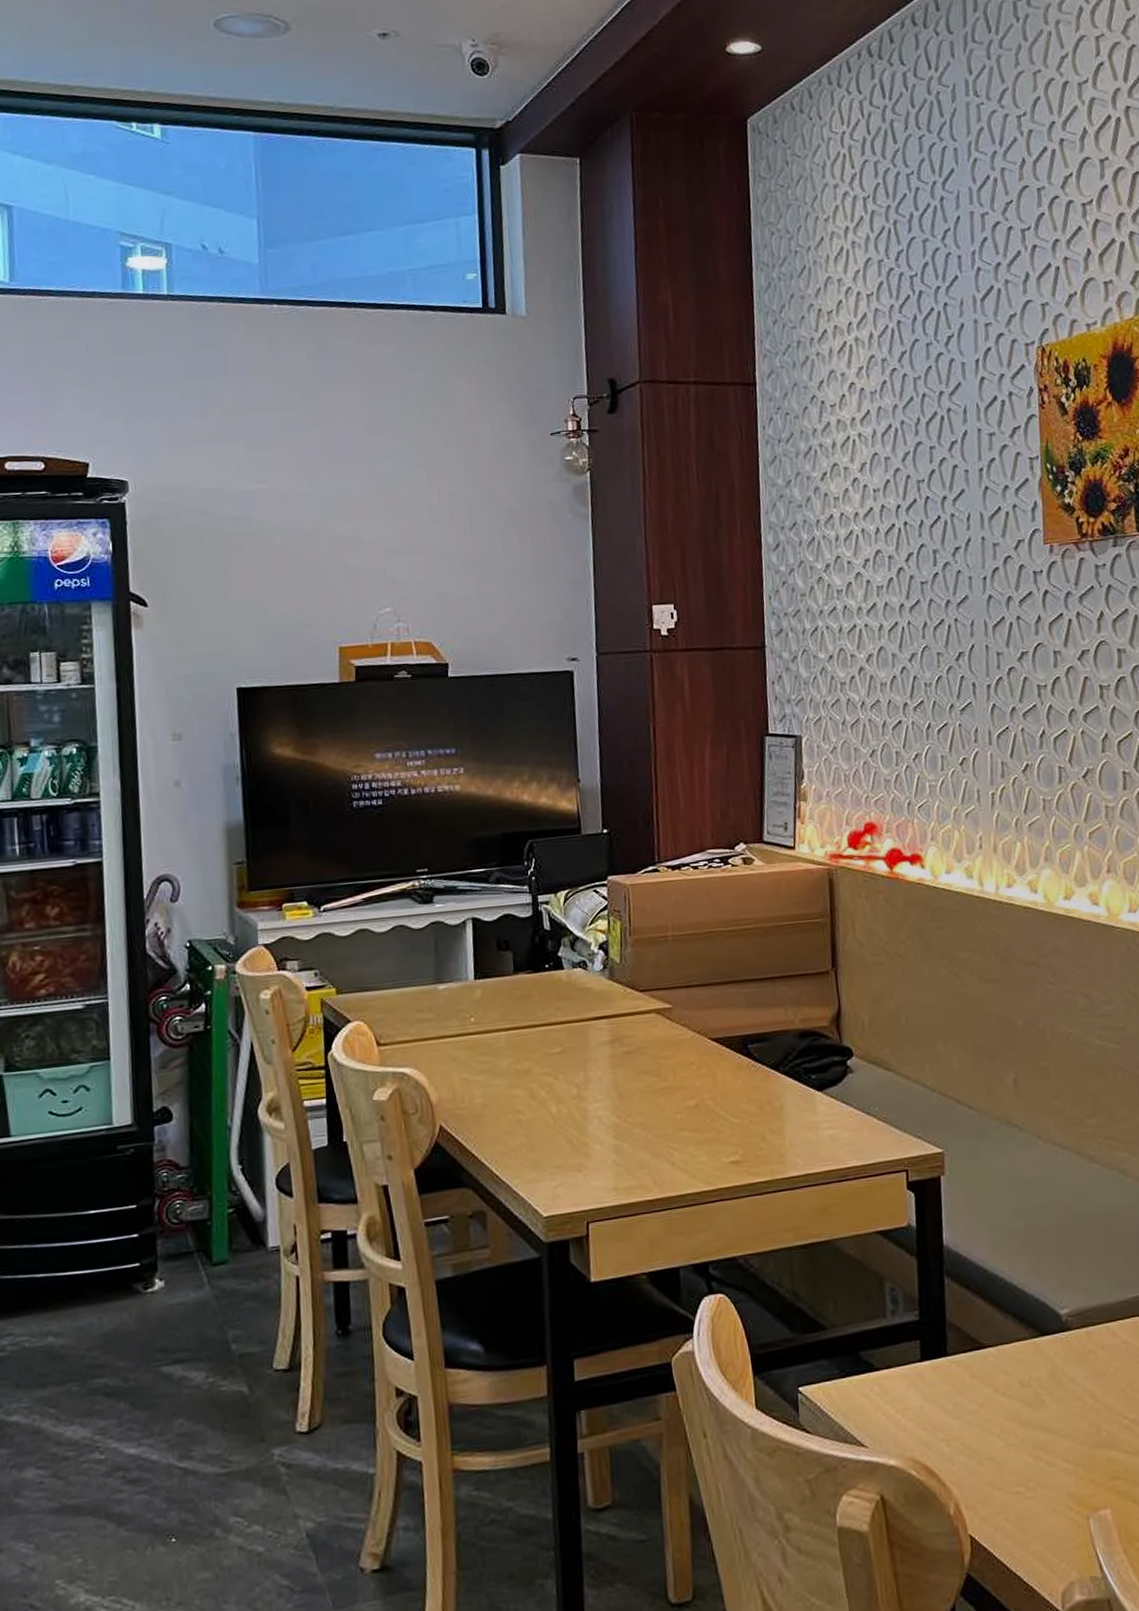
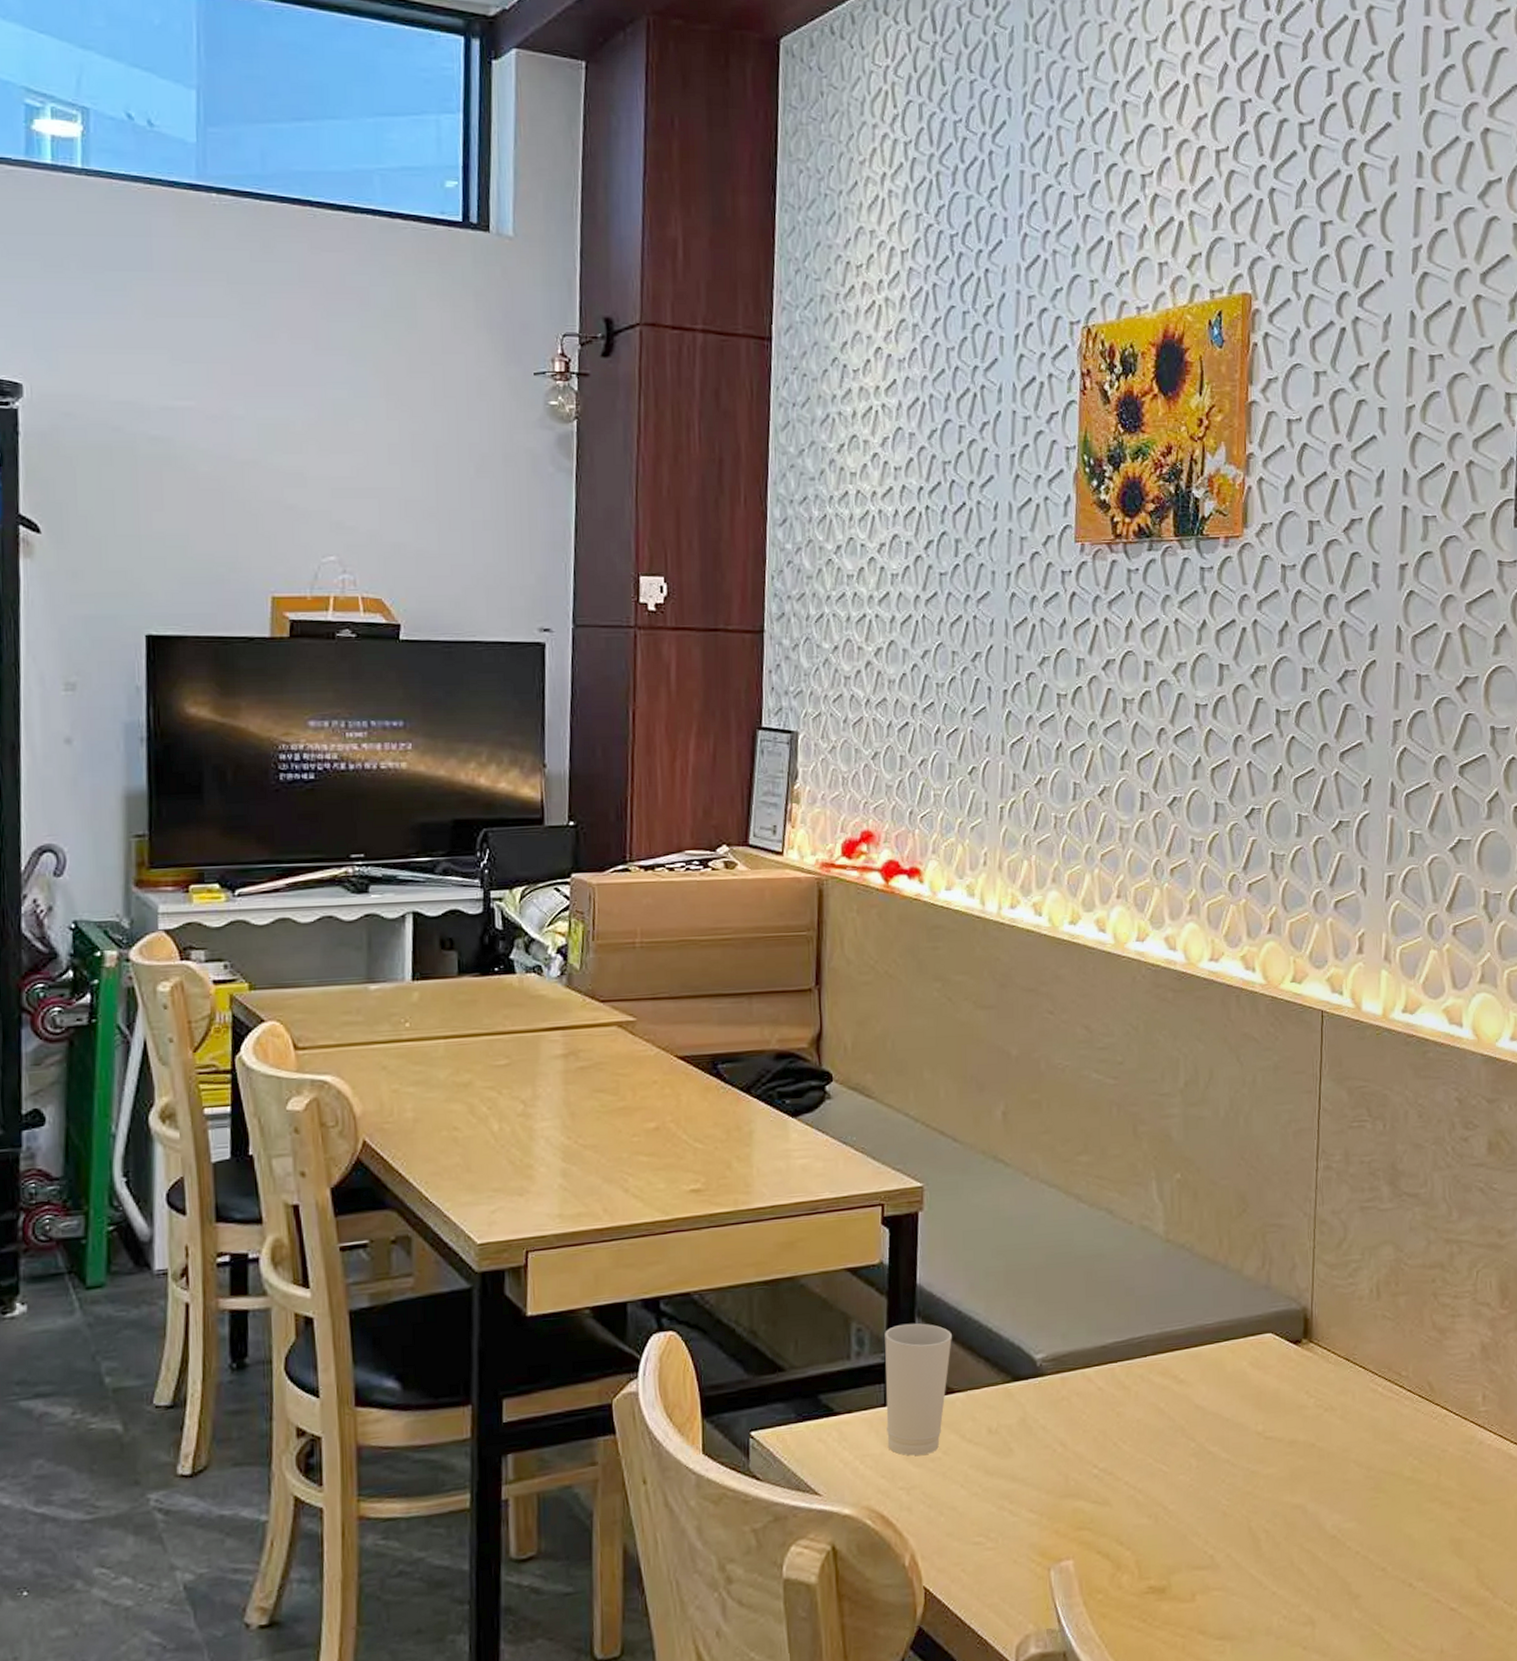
cup: none [916,1282,980,1409] -> present [885,1323,952,1456]

